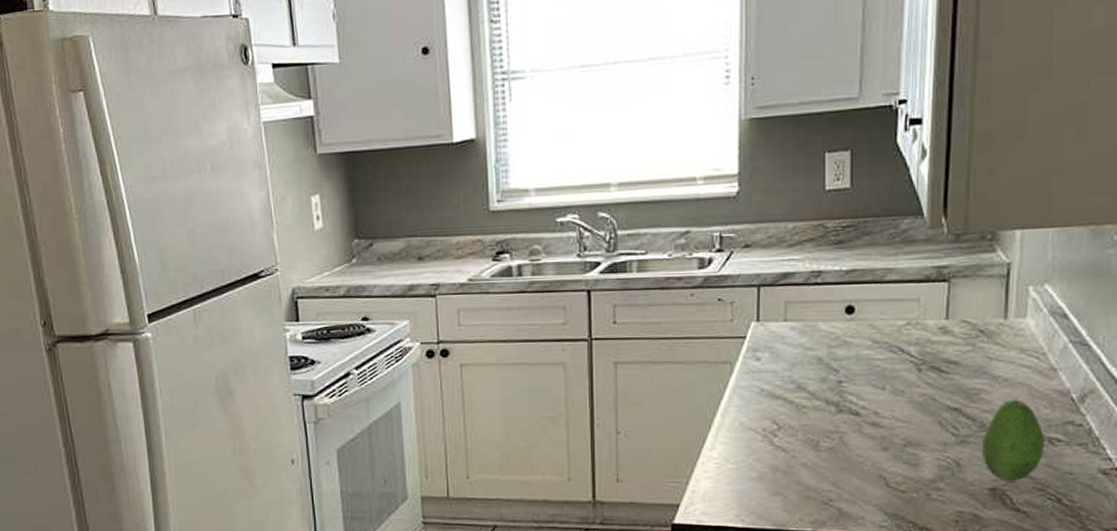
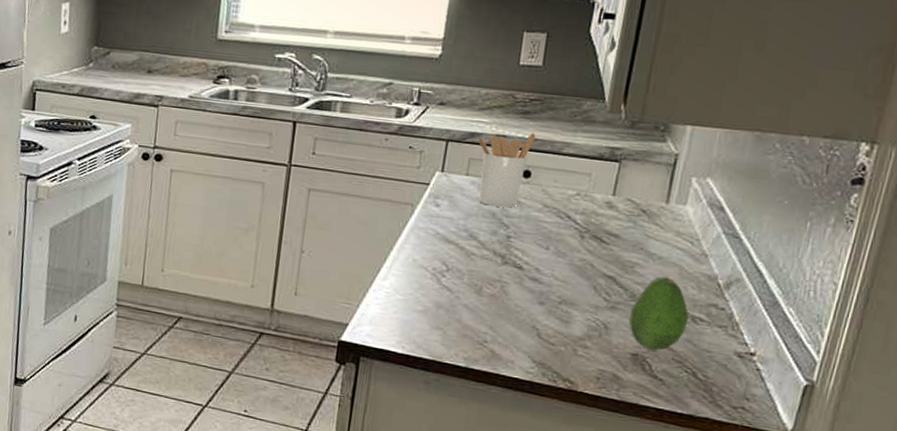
utensil holder: none [791,263,854,351] -> present [477,132,536,208]

